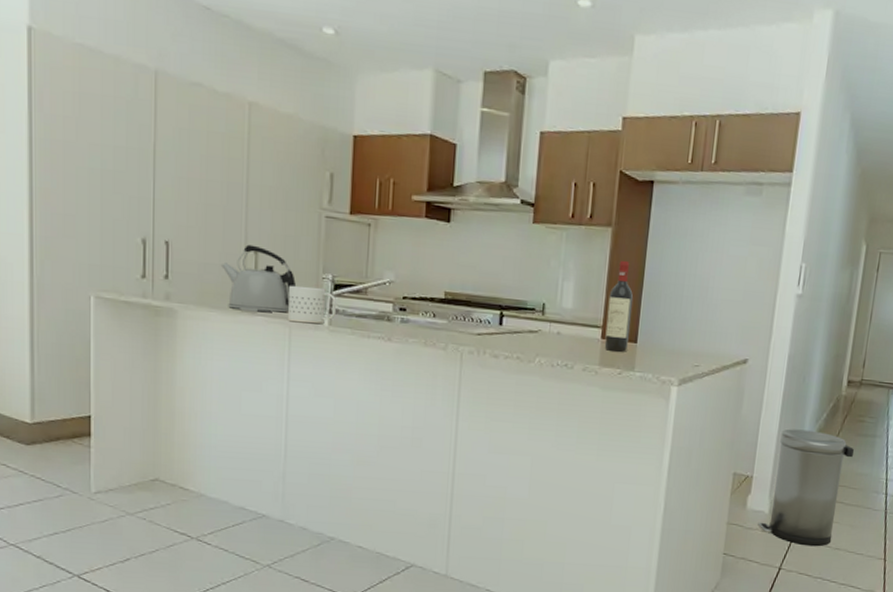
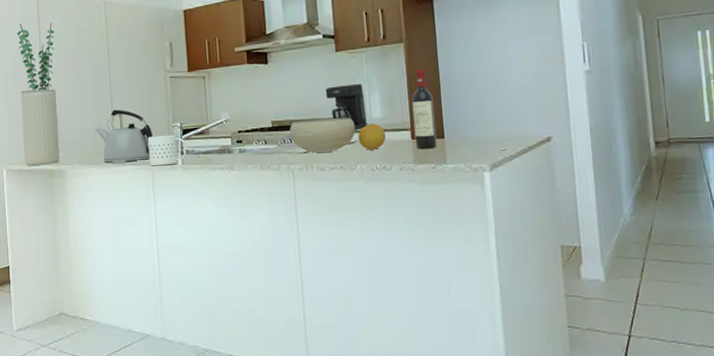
vase: none [121,108,177,300] -> present [17,23,60,166]
bowl: none [464,297,541,339] -> present [290,117,355,154]
coffee maker: none [513,263,557,319] -> present [325,84,368,130]
fruit: none [542,313,574,344] -> present [358,123,386,150]
pedal bin: present [758,429,854,547] -> none [596,194,679,310]

